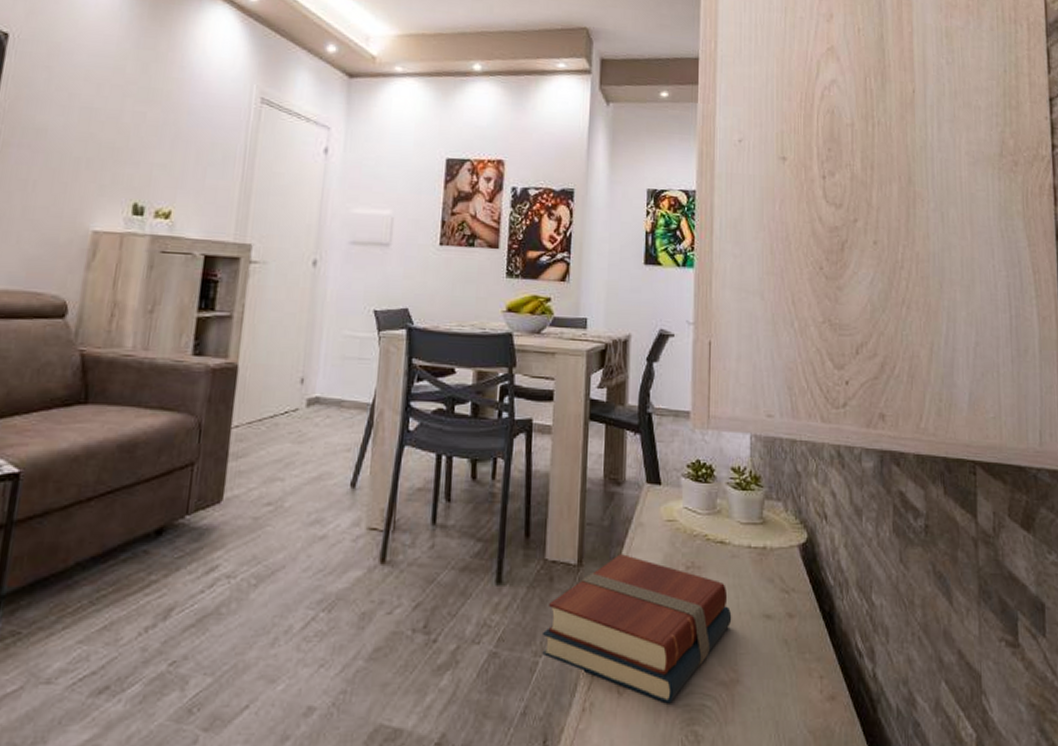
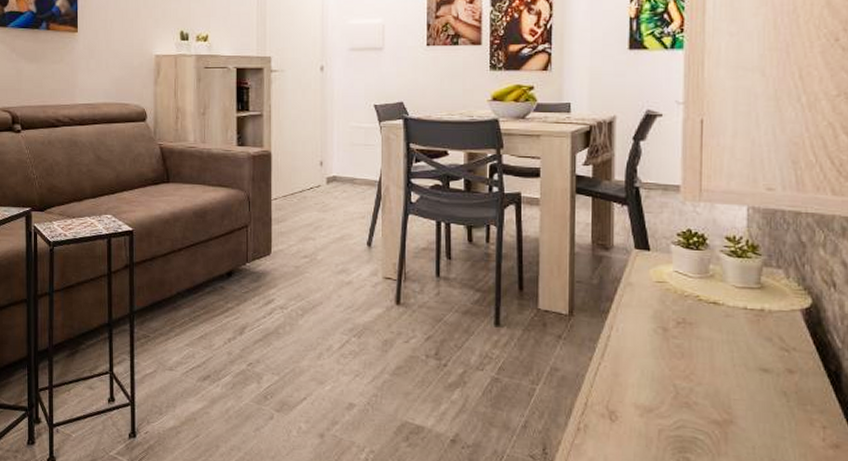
books: present [541,554,732,704] -> none [537,308,726,434]

